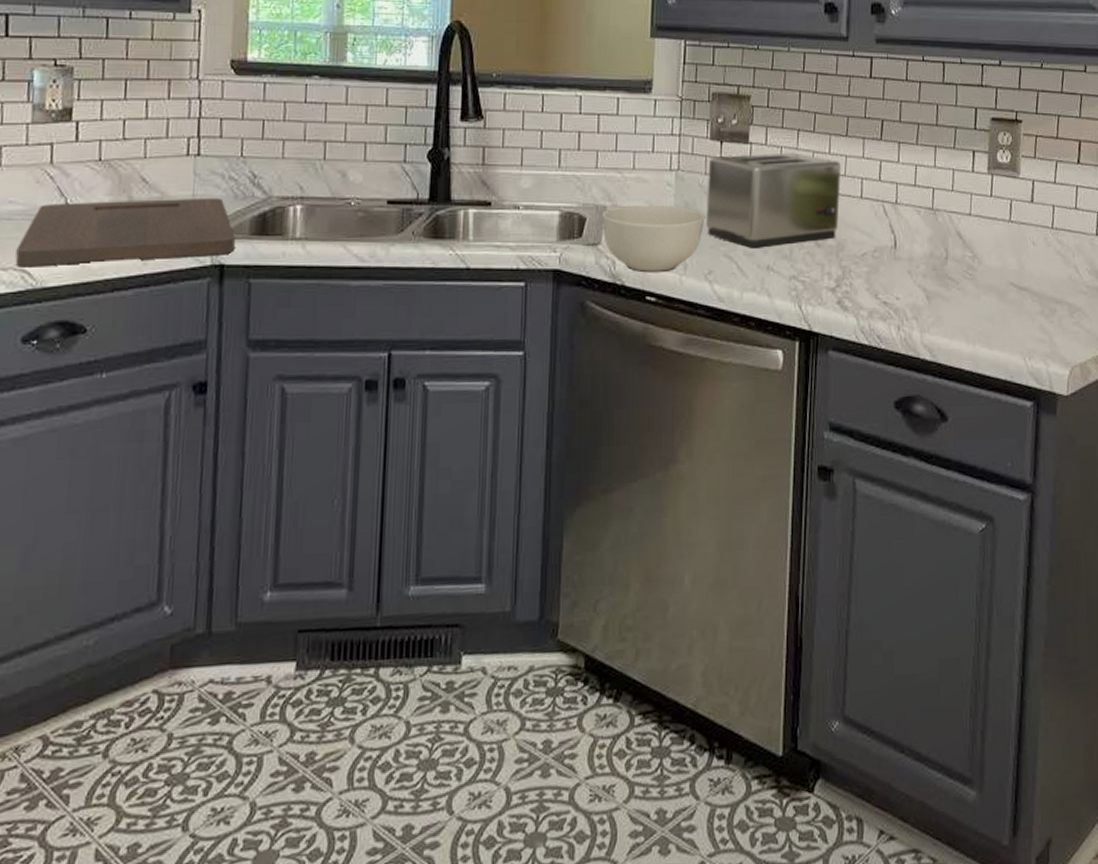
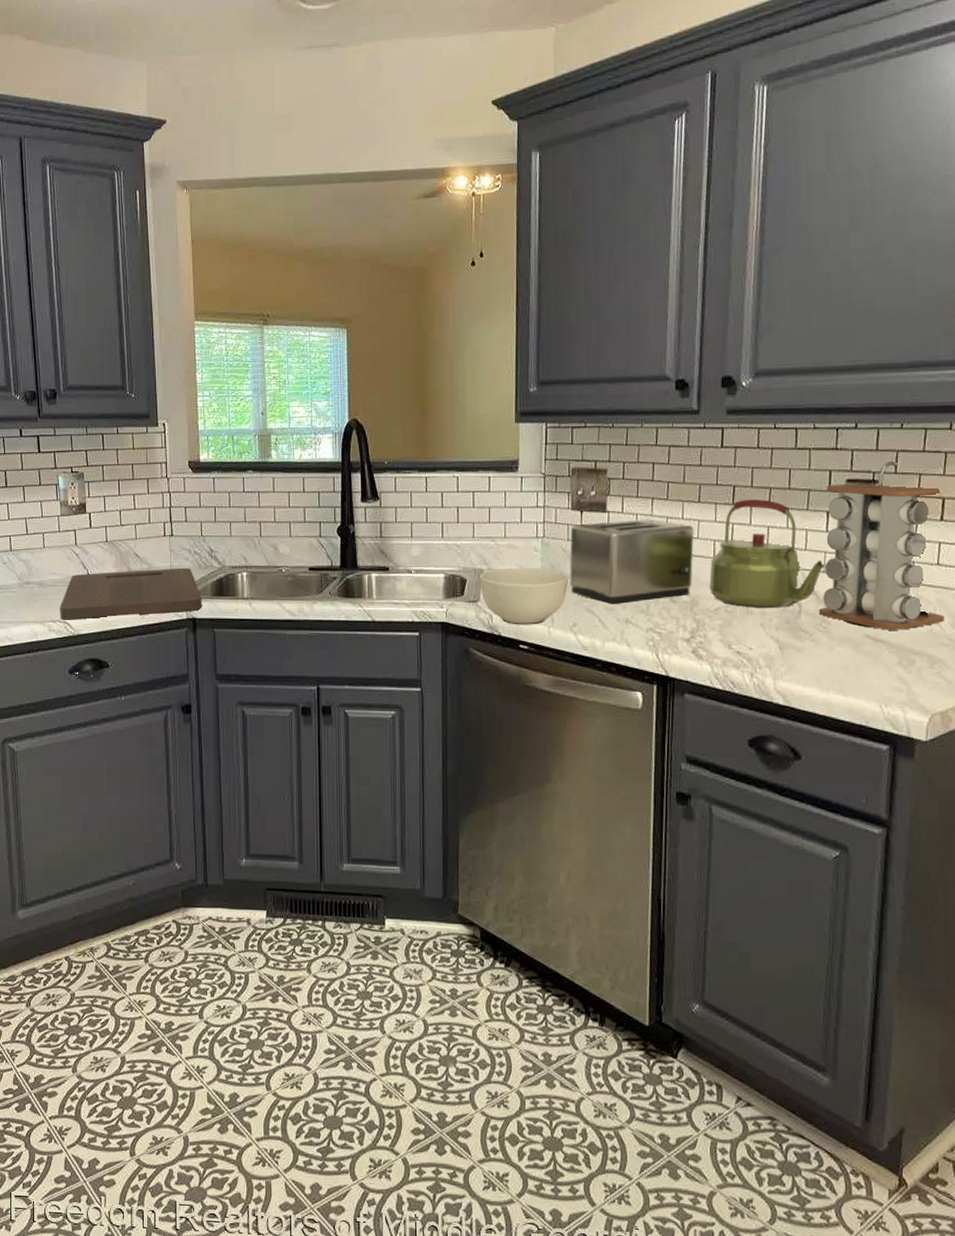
kettle: none [856,134,972,253] -> present [709,498,826,608]
spice rack: none [965,101,1083,277] -> present [818,461,945,630]

